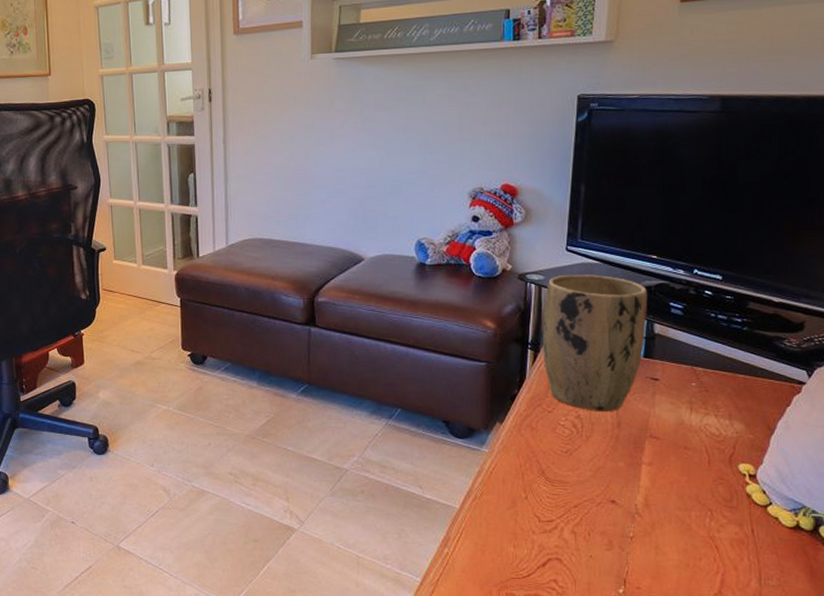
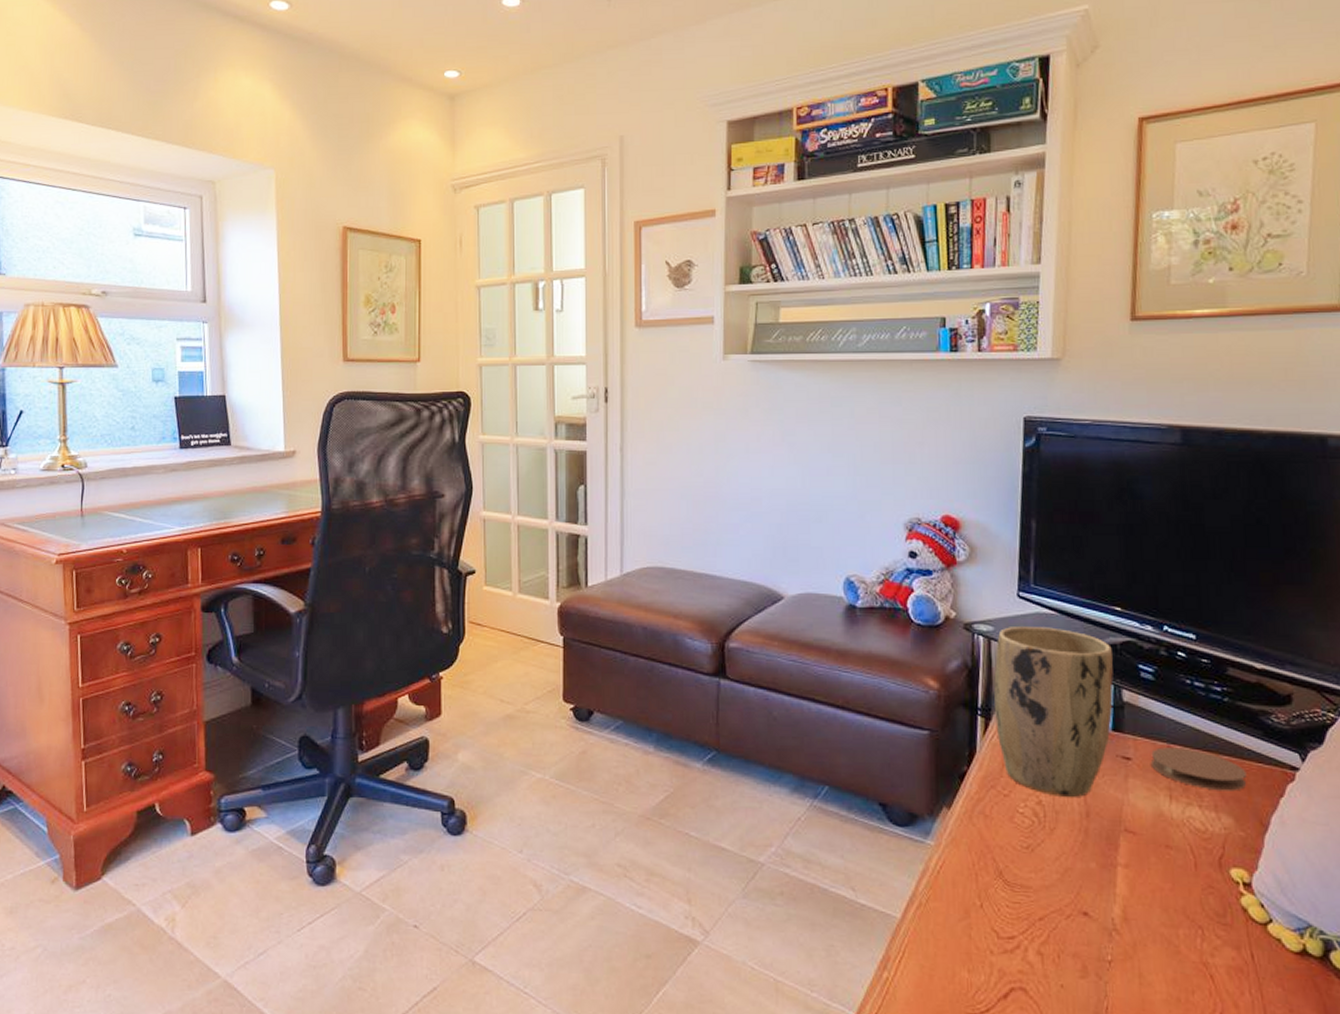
coaster: none [675,369,759,403] -> present [1150,747,1247,791]

